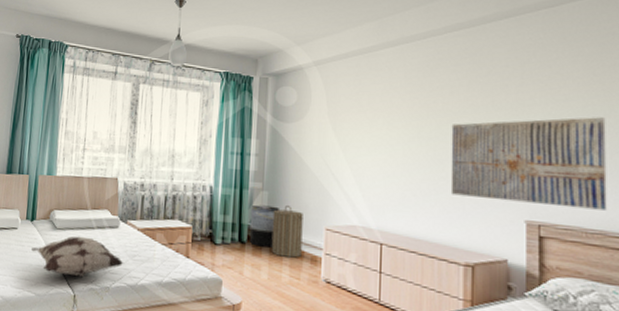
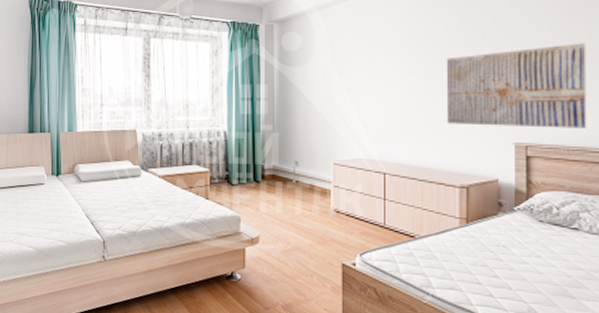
decorative pillow: present [31,236,124,277] -> none [60,187,148,225]
trash can: present [249,204,279,248] -> none [263,146,290,184]
laundry hamper: present [271,206,303,258] -> none [284,145,312,192]

